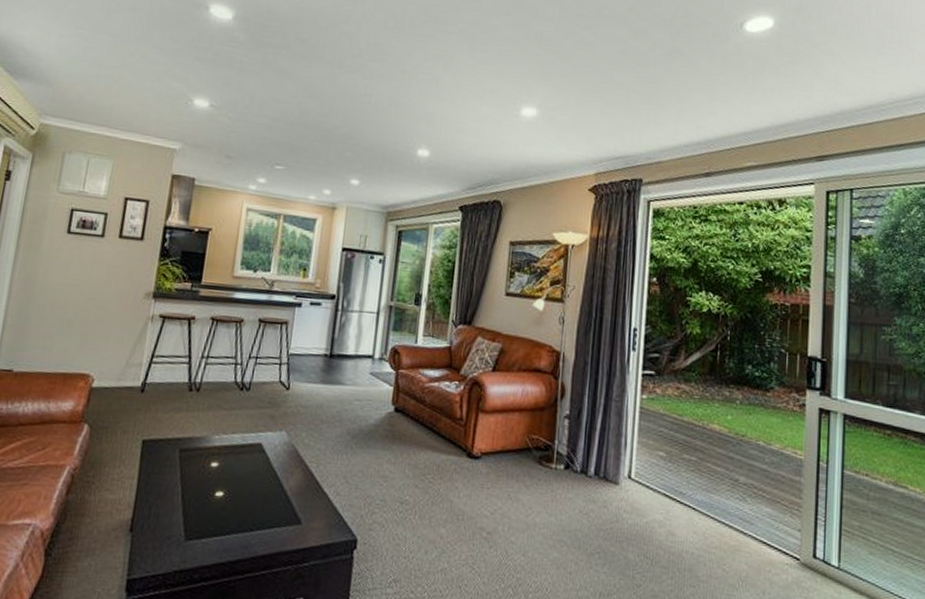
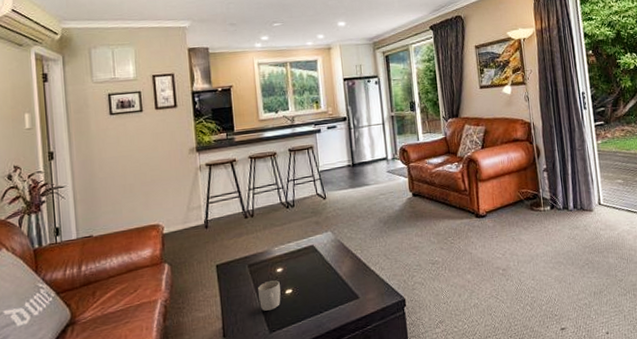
mug: none [181,475,211,512] -> present [258,280,281,311]

